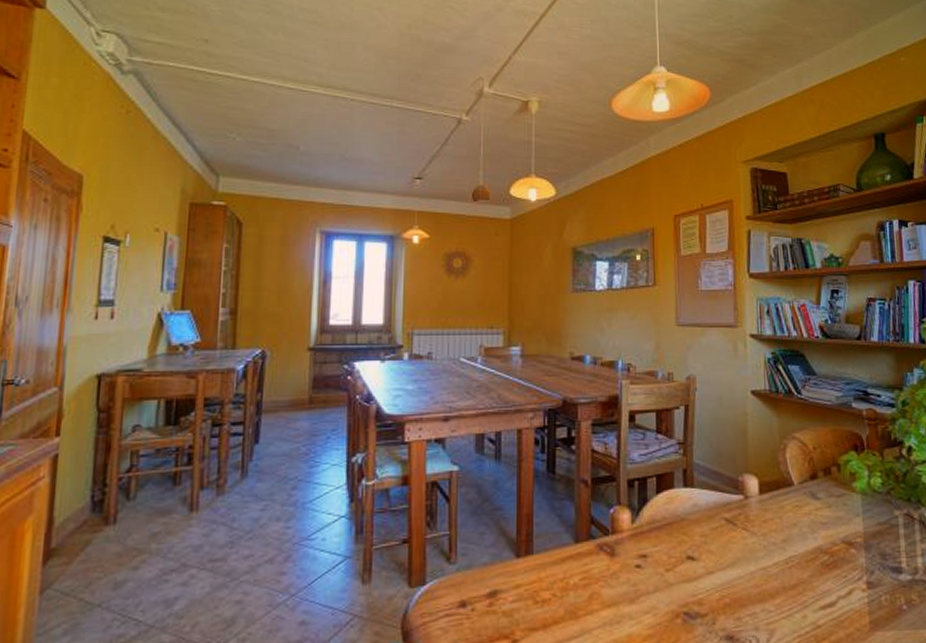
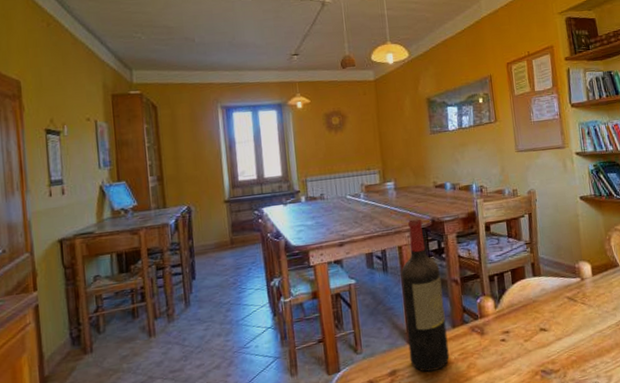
wine bottle: none [516,395,567,597] -> present [401,217,450,372]

